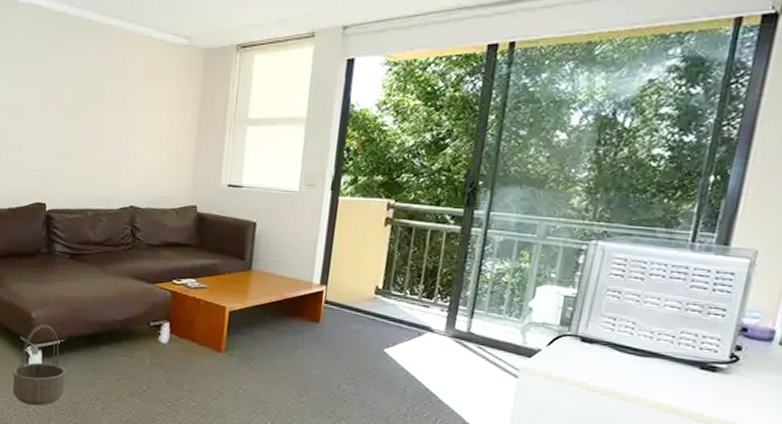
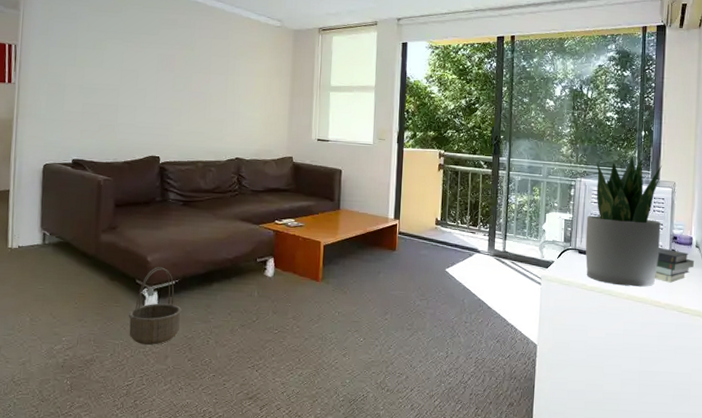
planter: none [589,211,738,394] -> present [585,156,662,287]
books: none [700,342,774,391] -> present [655,248,695,283]

